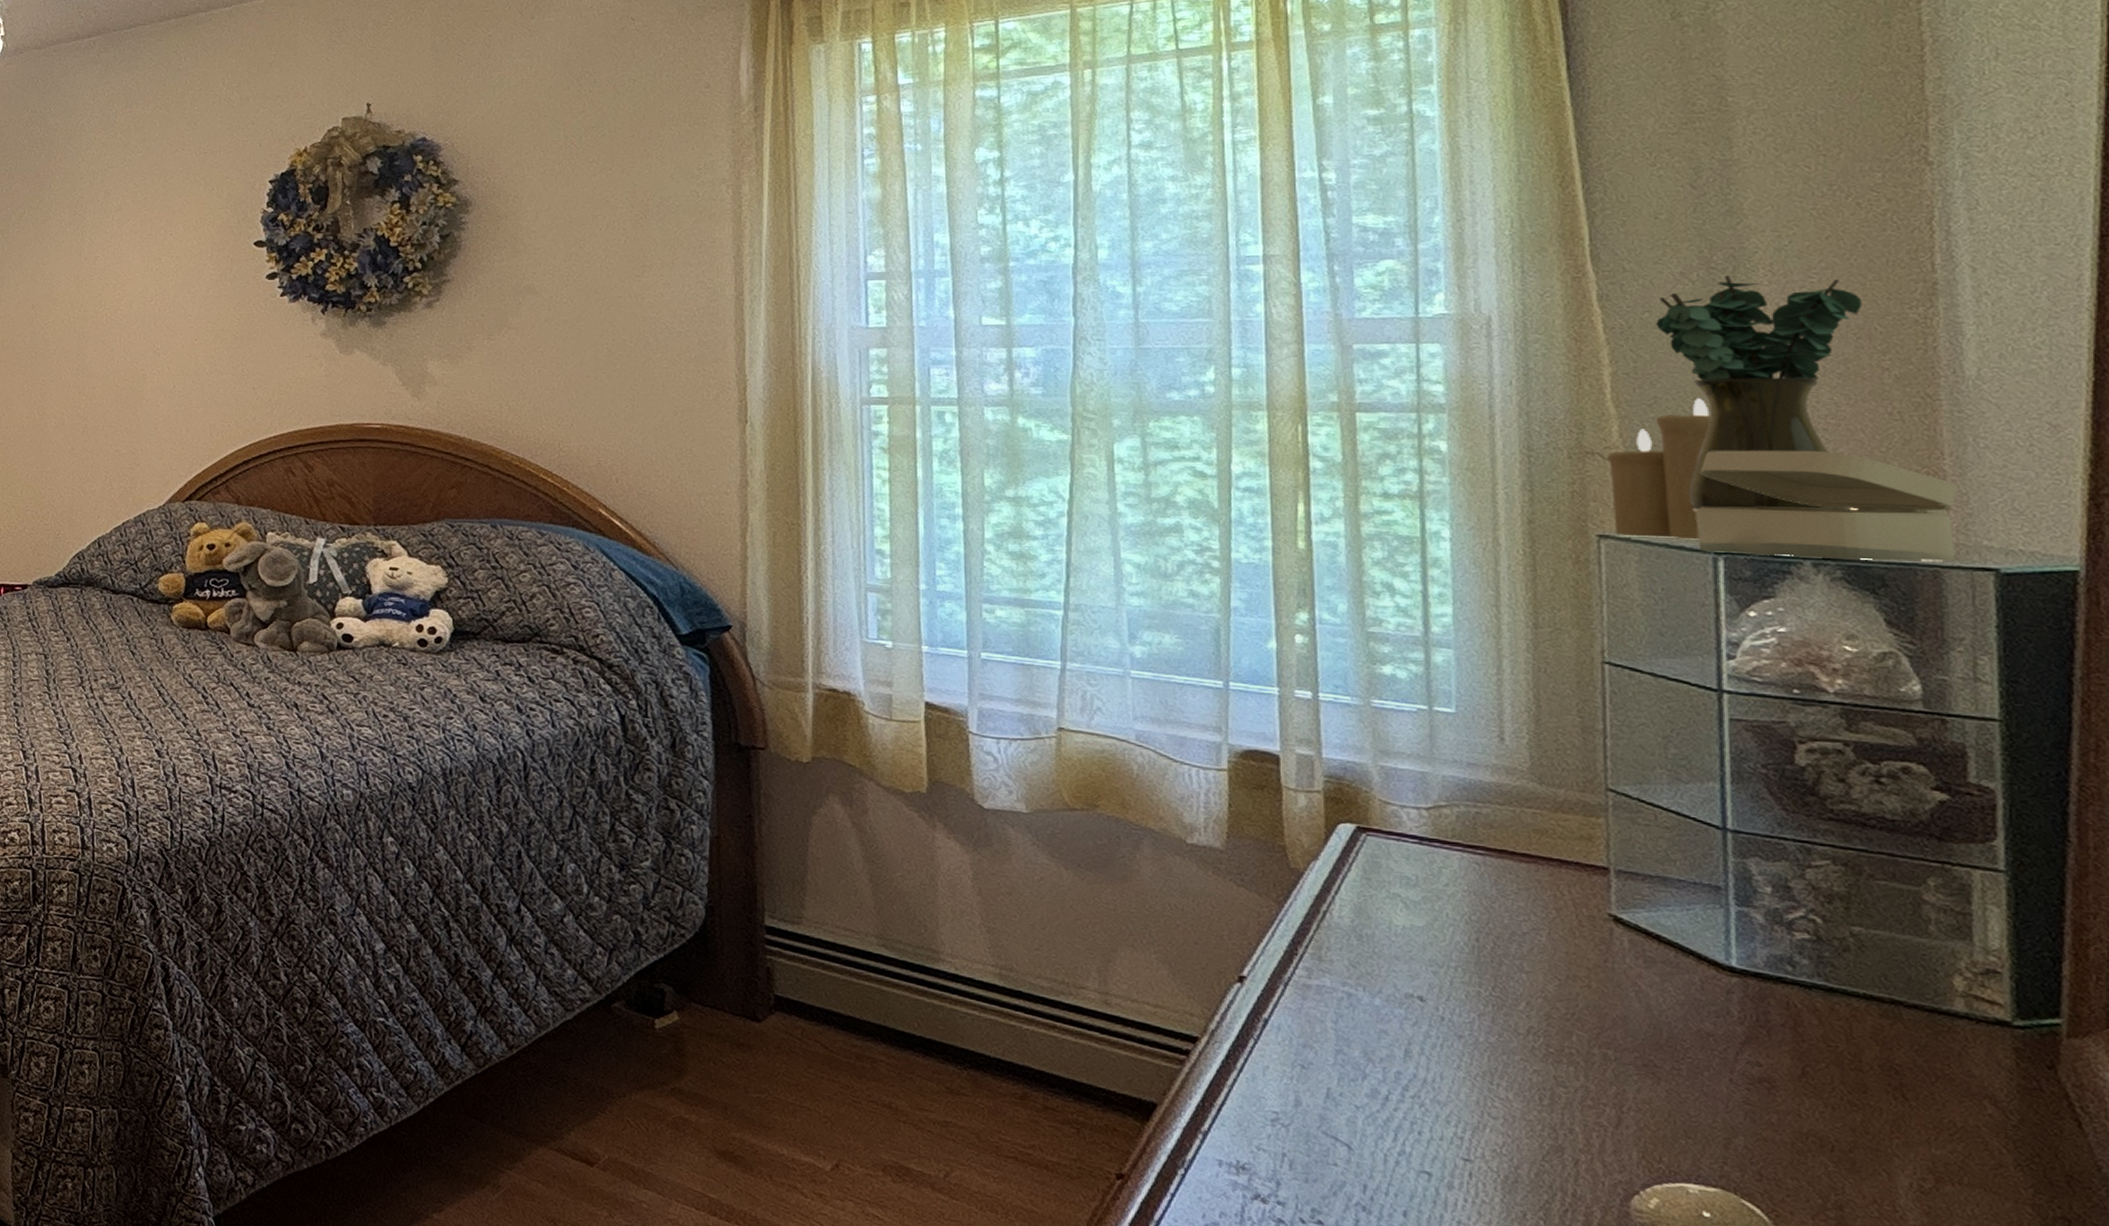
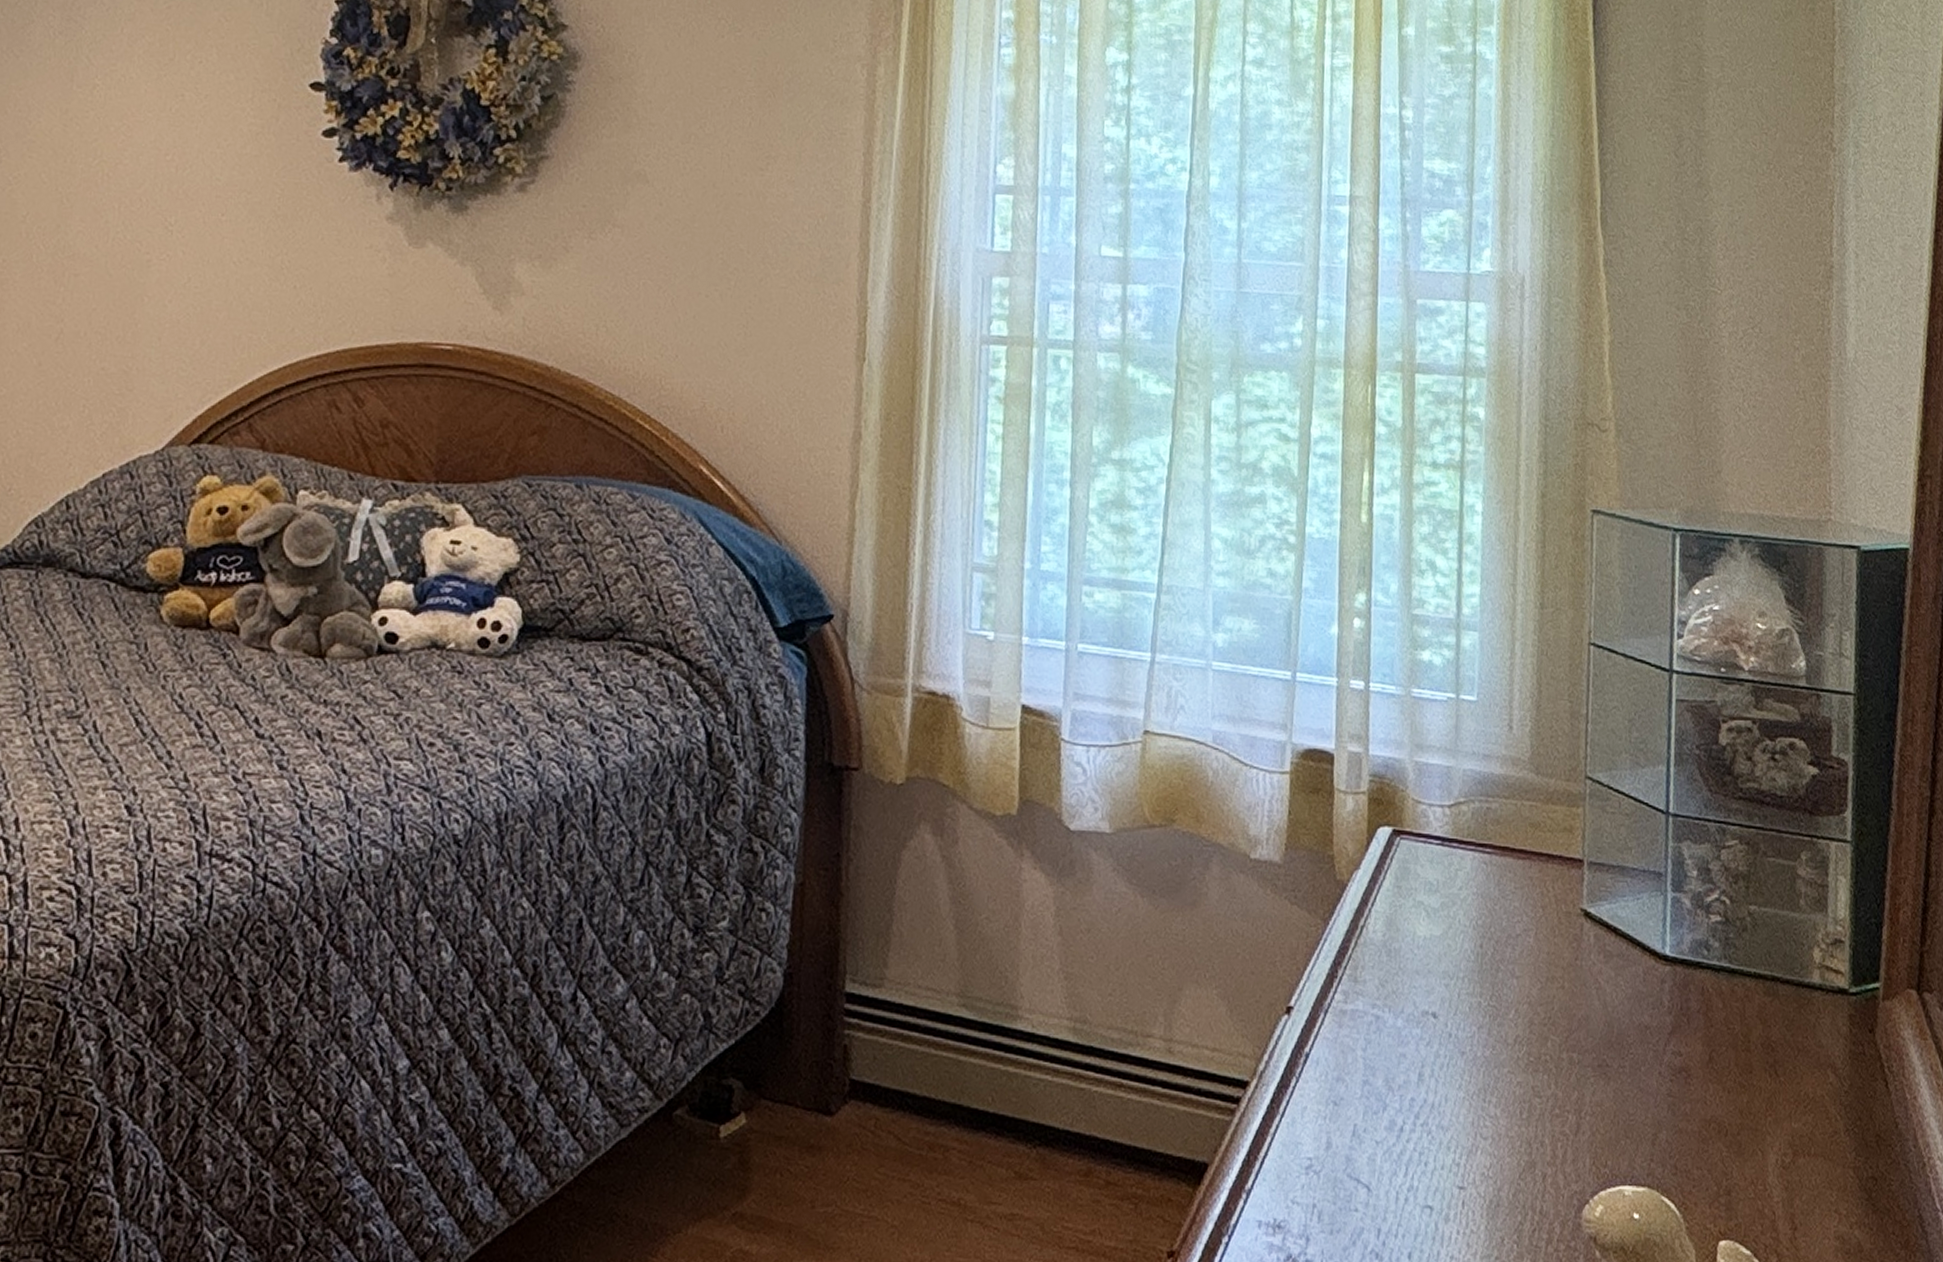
candle: present [1607,398,1712,540] -> none [1603,371,1678,516]
vase: present [1656,275,1862,515] -> none [1644,247,1784,490]
jewelry box: present [1696,450,1959,561] -> none [1662,424,1838,539]

